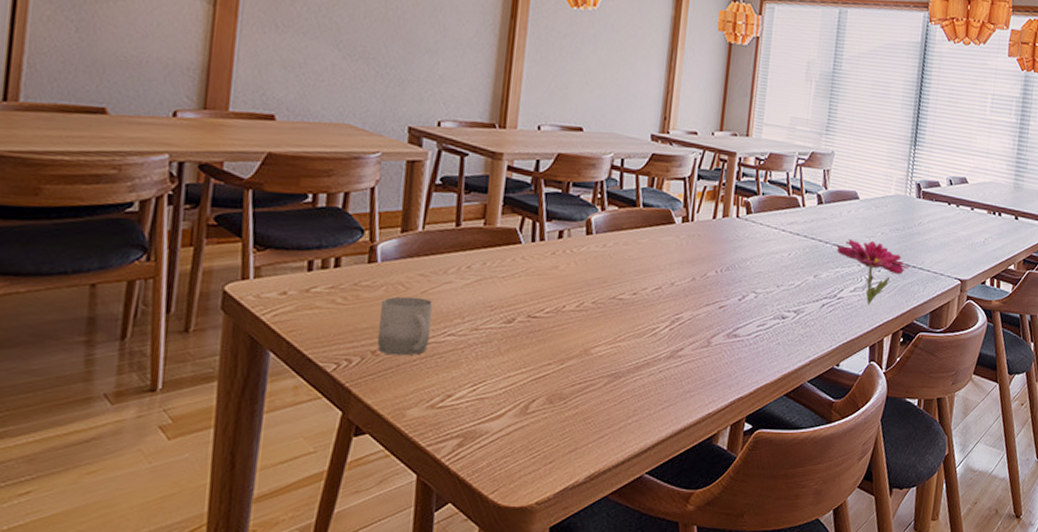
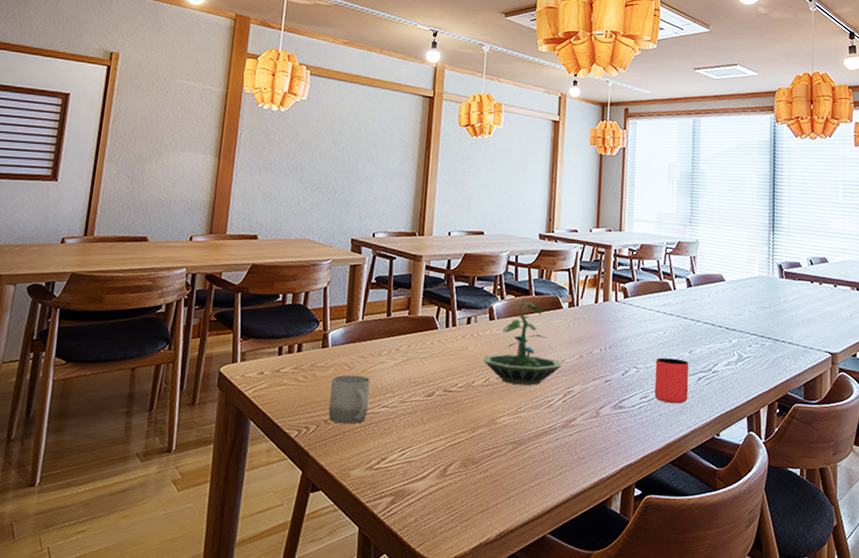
terrarium: none [576,214,671,311] -> present [483,301,562,386]
cup: none [773,282,813,333] -> present [654,358,689,404]
flower: present [836,239,909,306] -> none [707,318,779,379]

